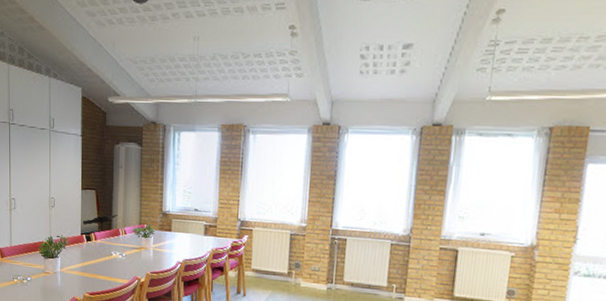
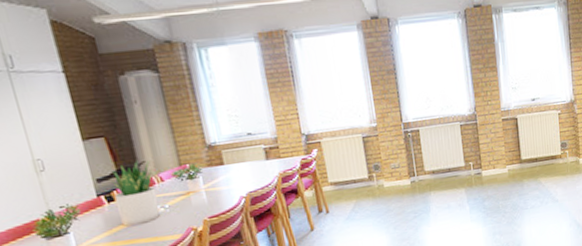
planter: none [91,213,120,265] -> present [111,160,160,227]

